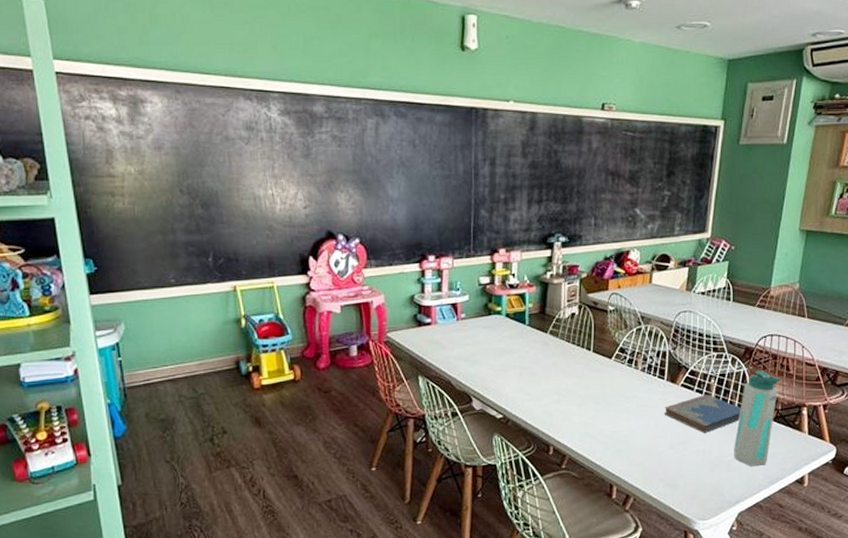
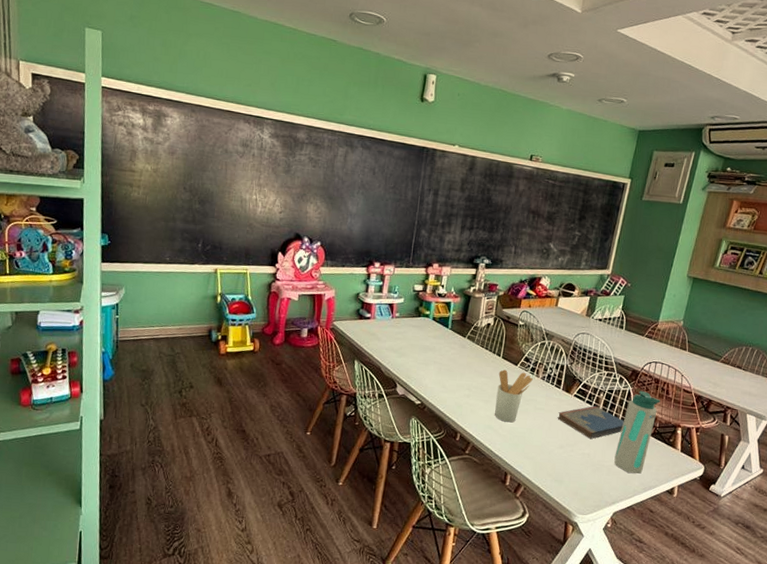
utensil holder: none [591,365,631,426] -> present [495,369,533,423]

